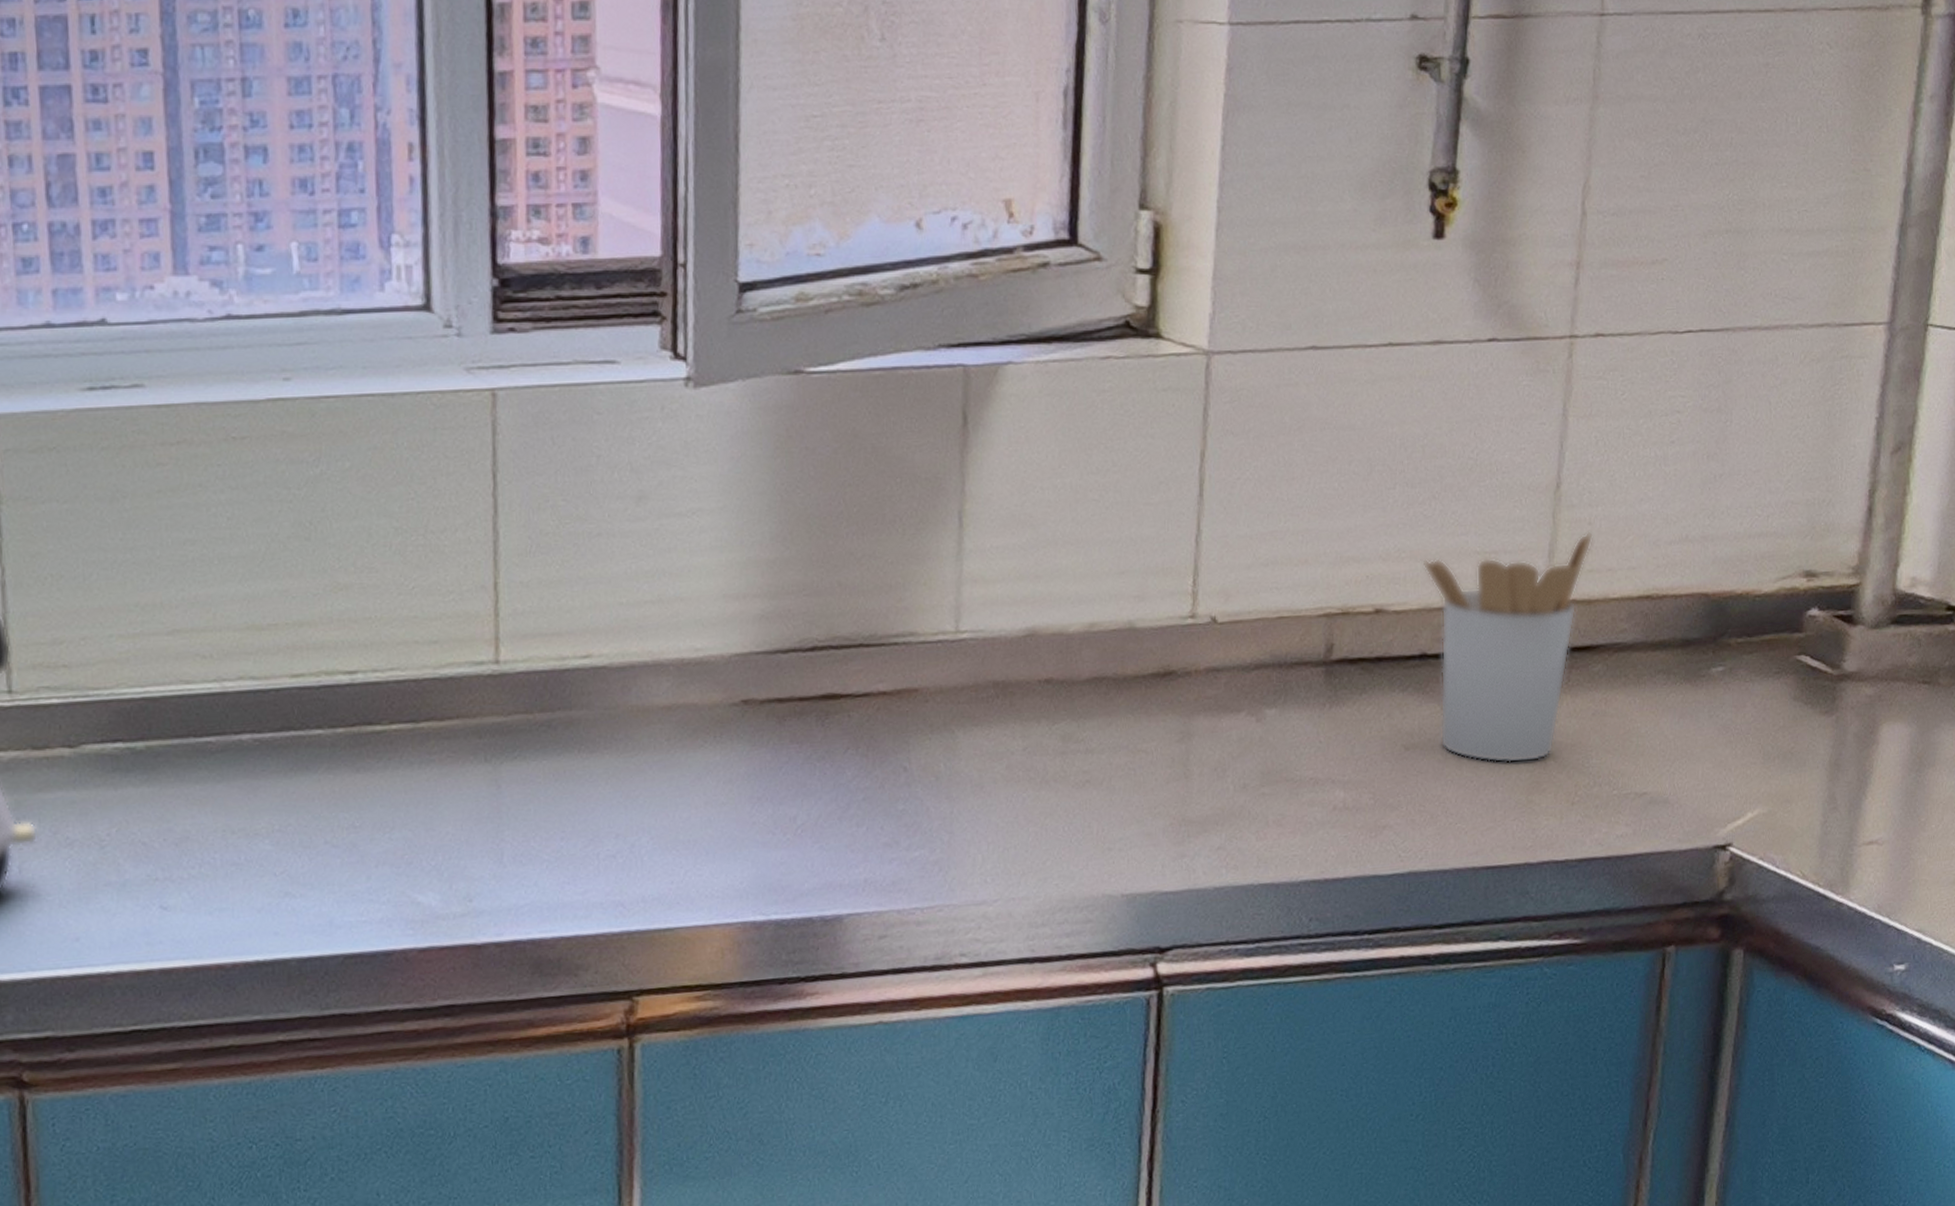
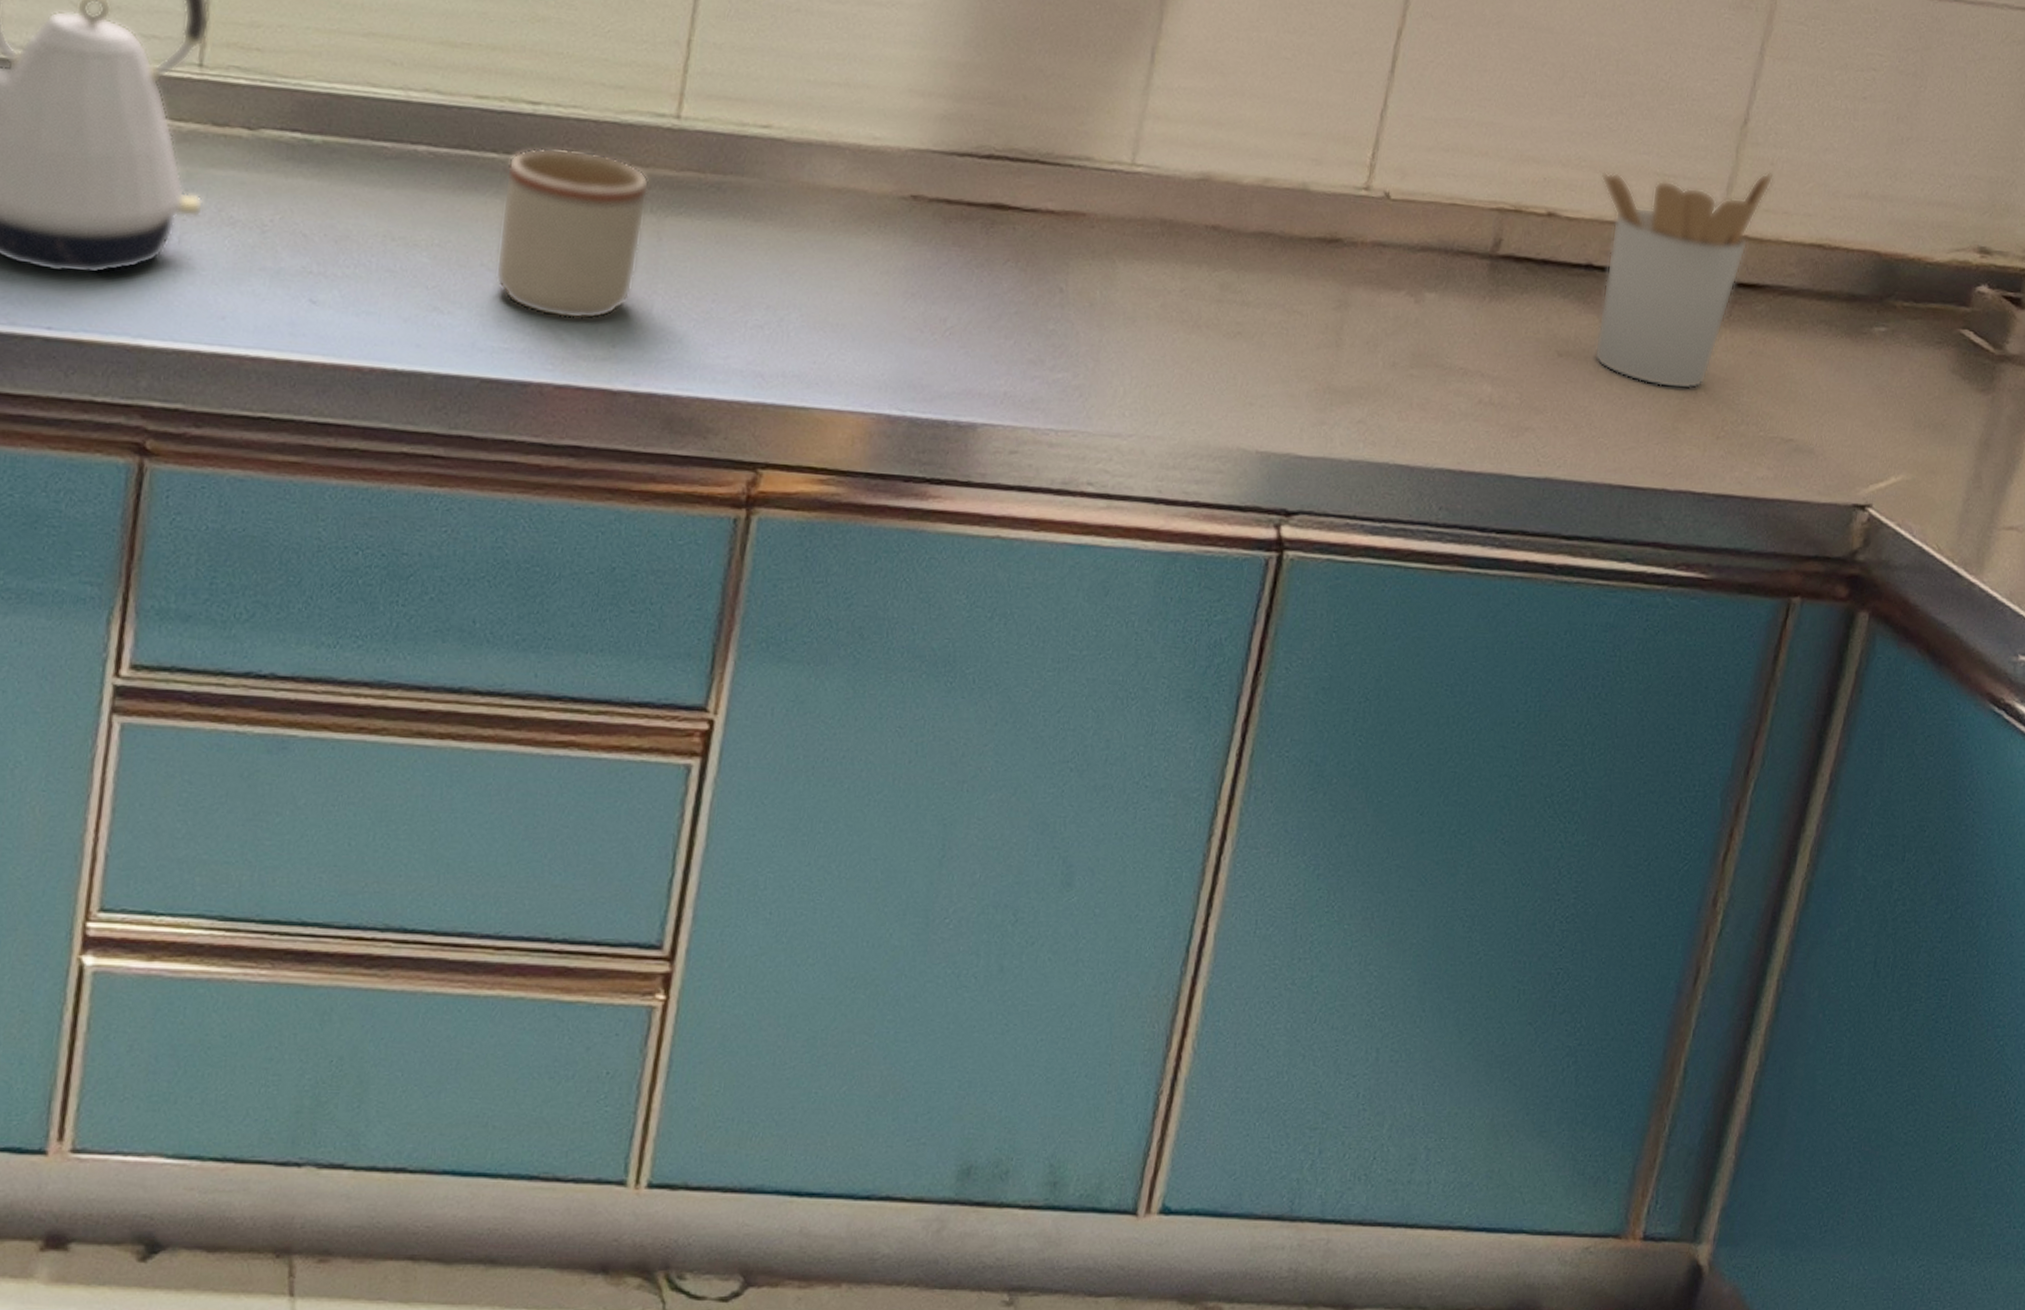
mug: none [334,711,480,882] -> present [495,147,650,320]

